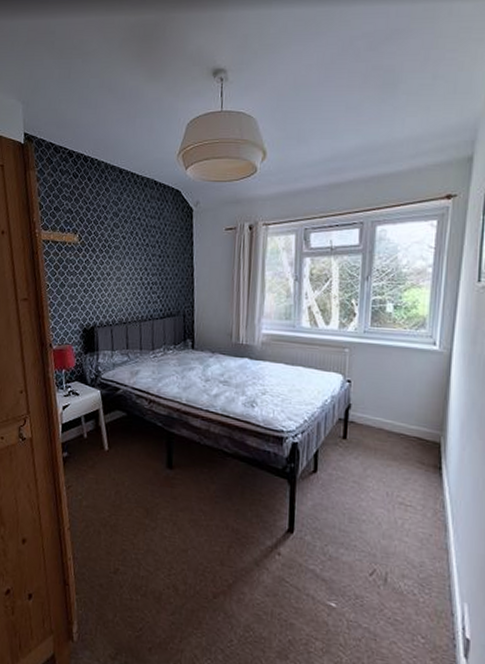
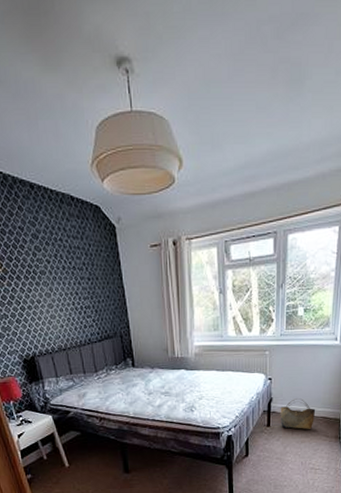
basket: none [359,409,407,450] -> present [280,398,316,429]

